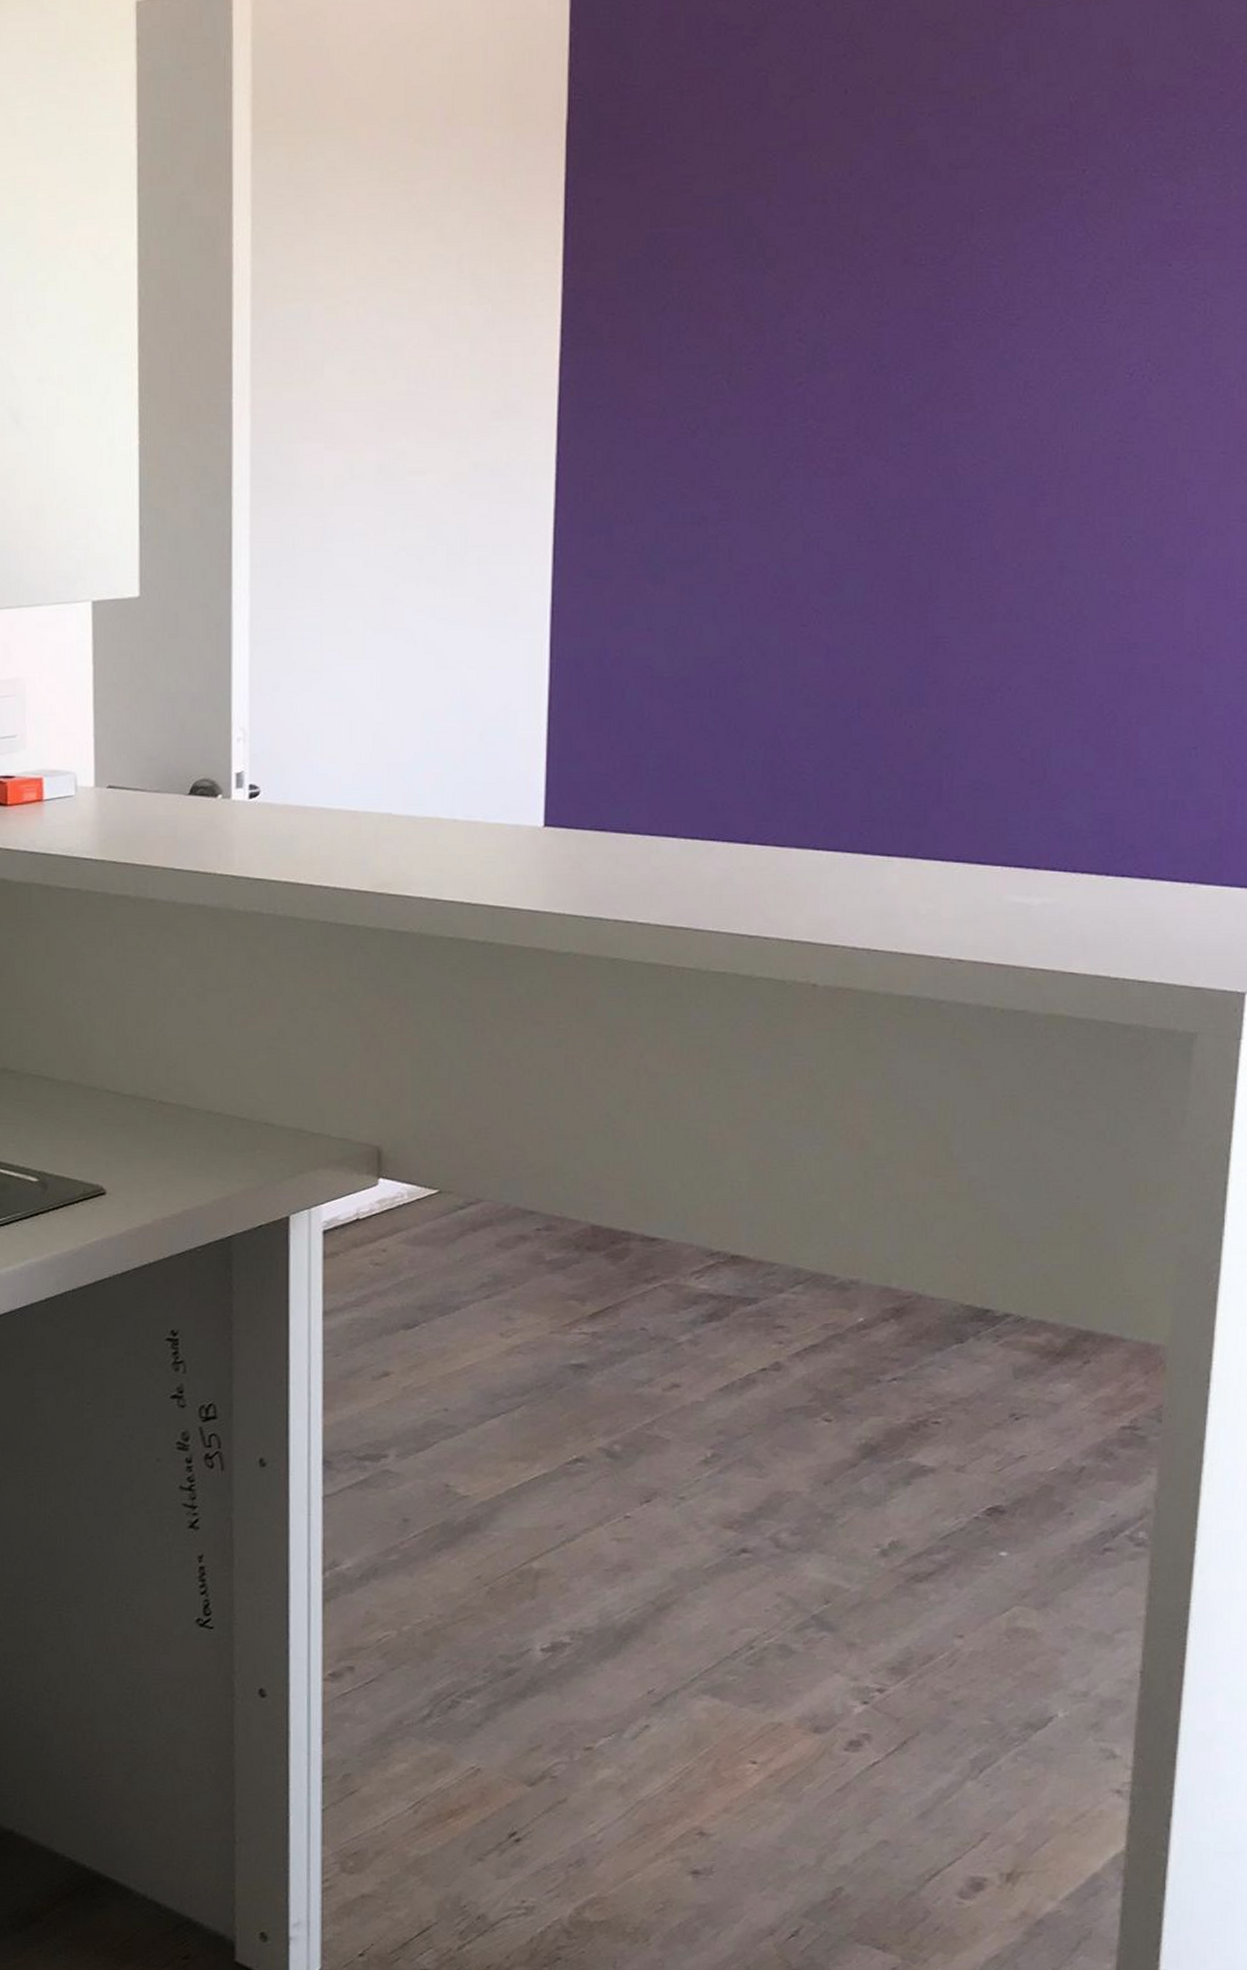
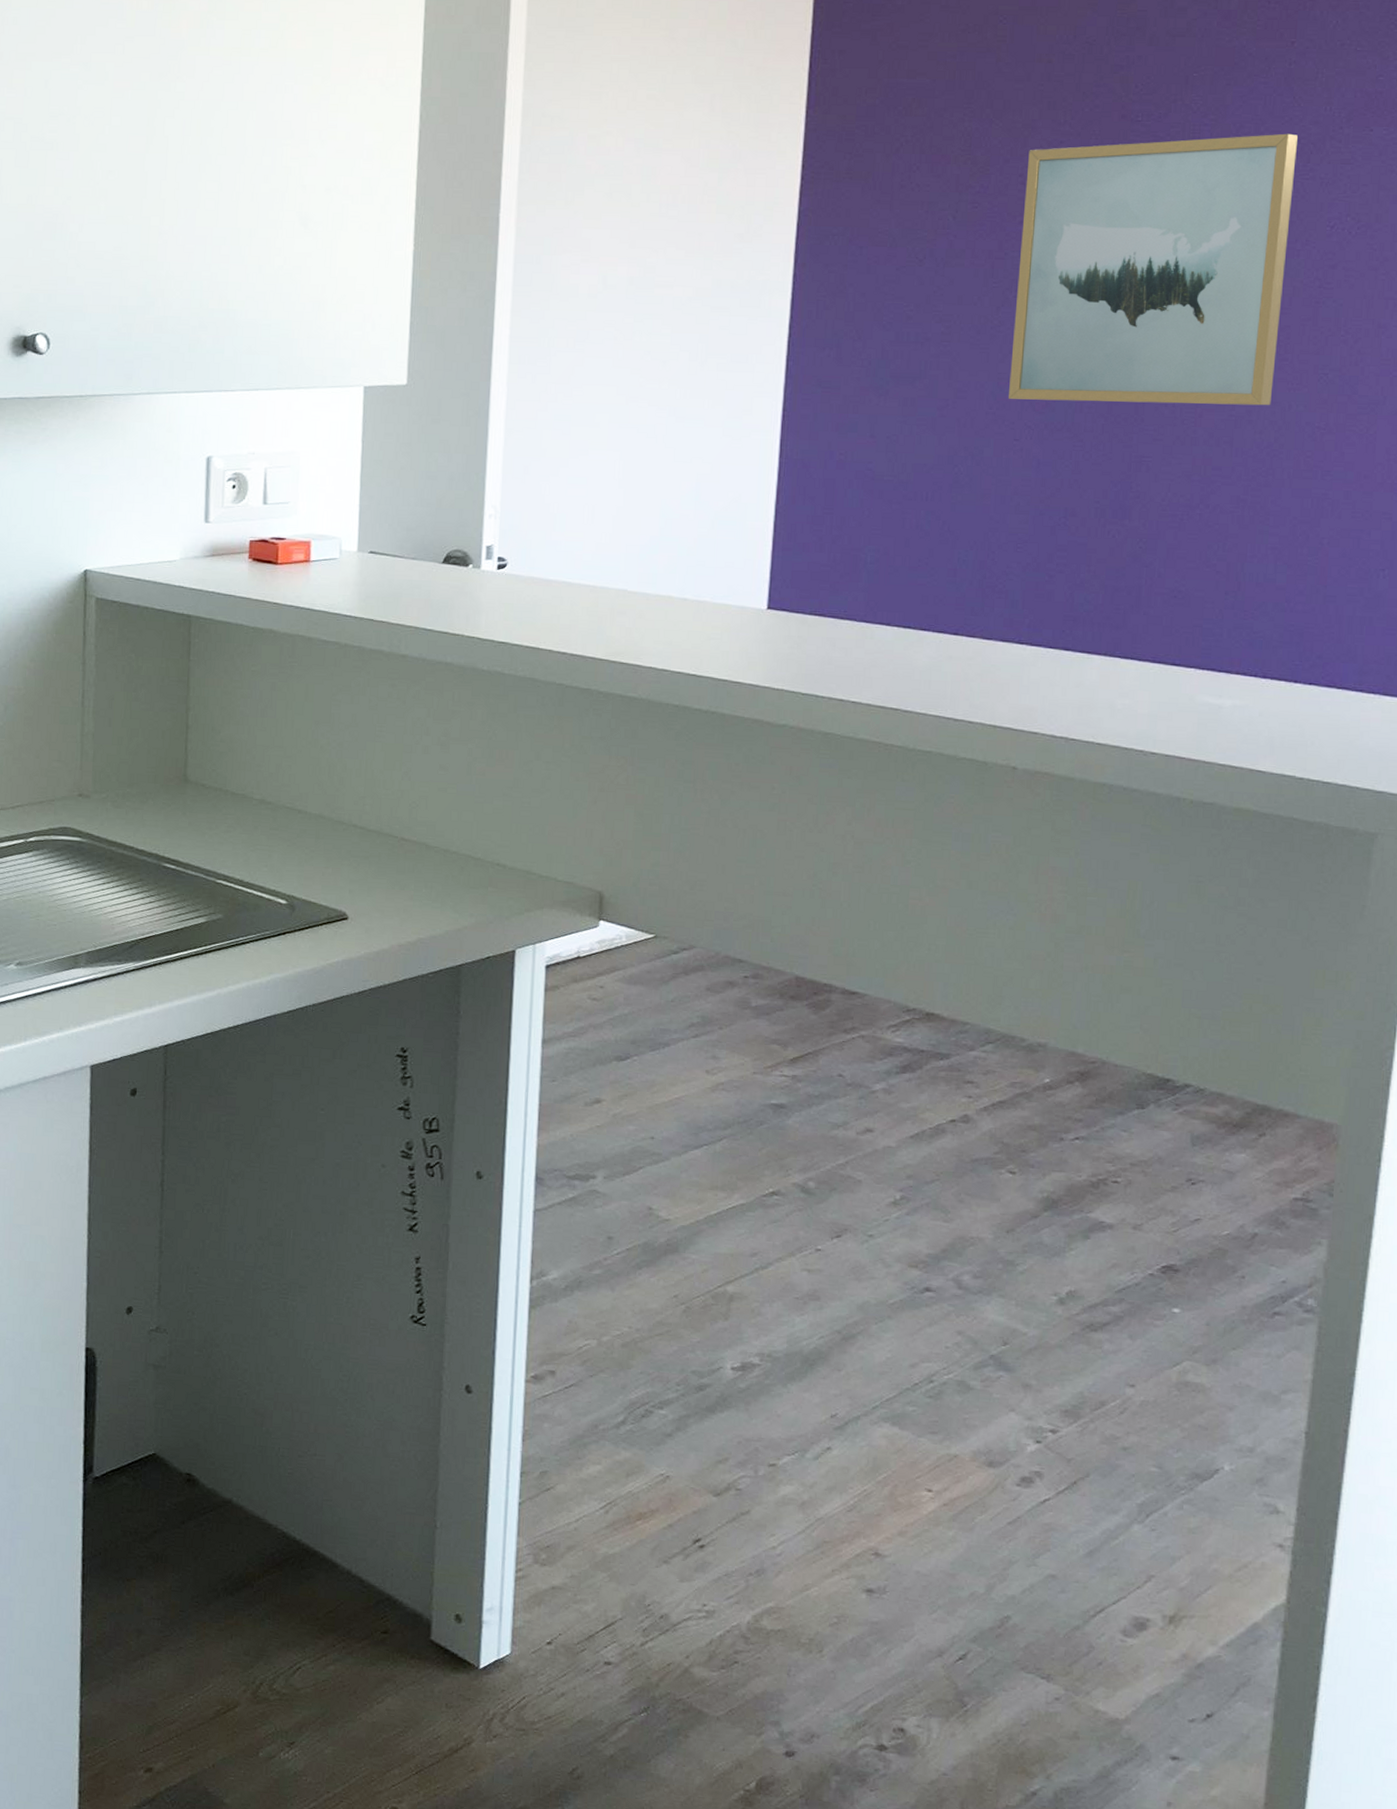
wall art: none [794,272,1092,581] -> present [1009,133,1298,406]

